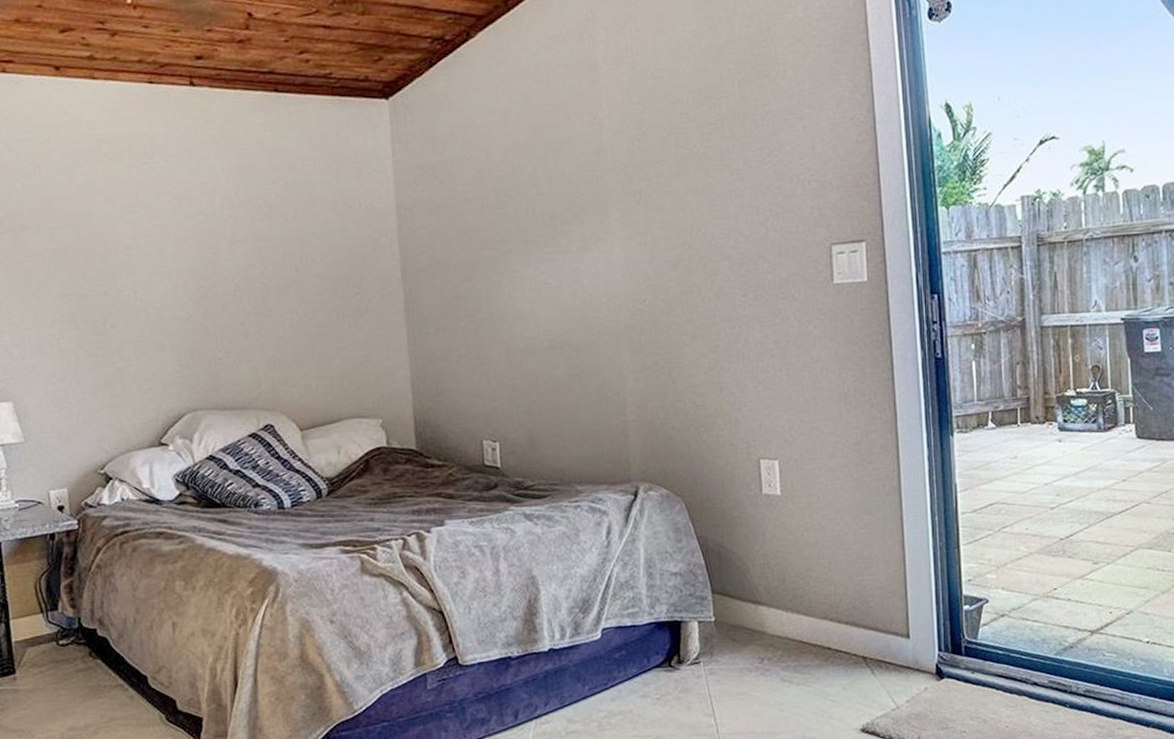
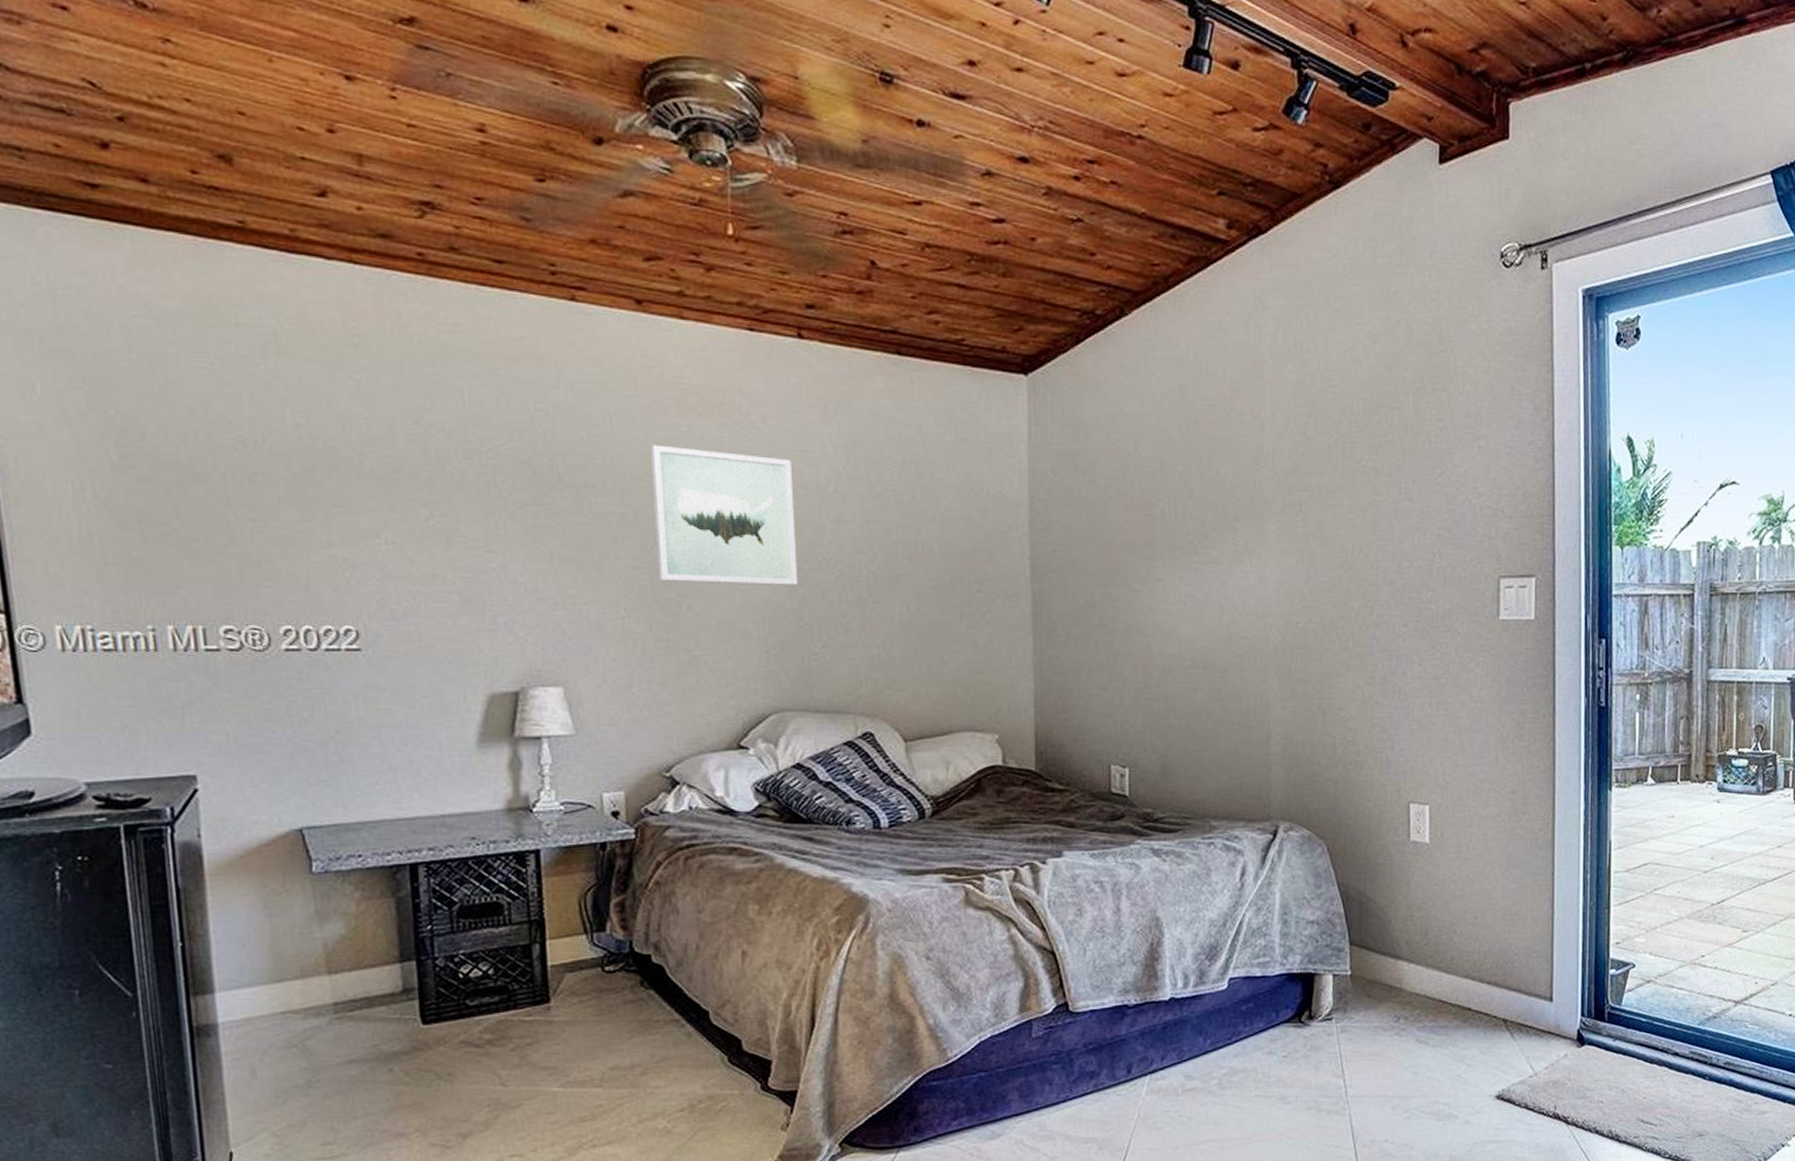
wall art: none [73,188,202,305] -> present [651,445,798,585]

